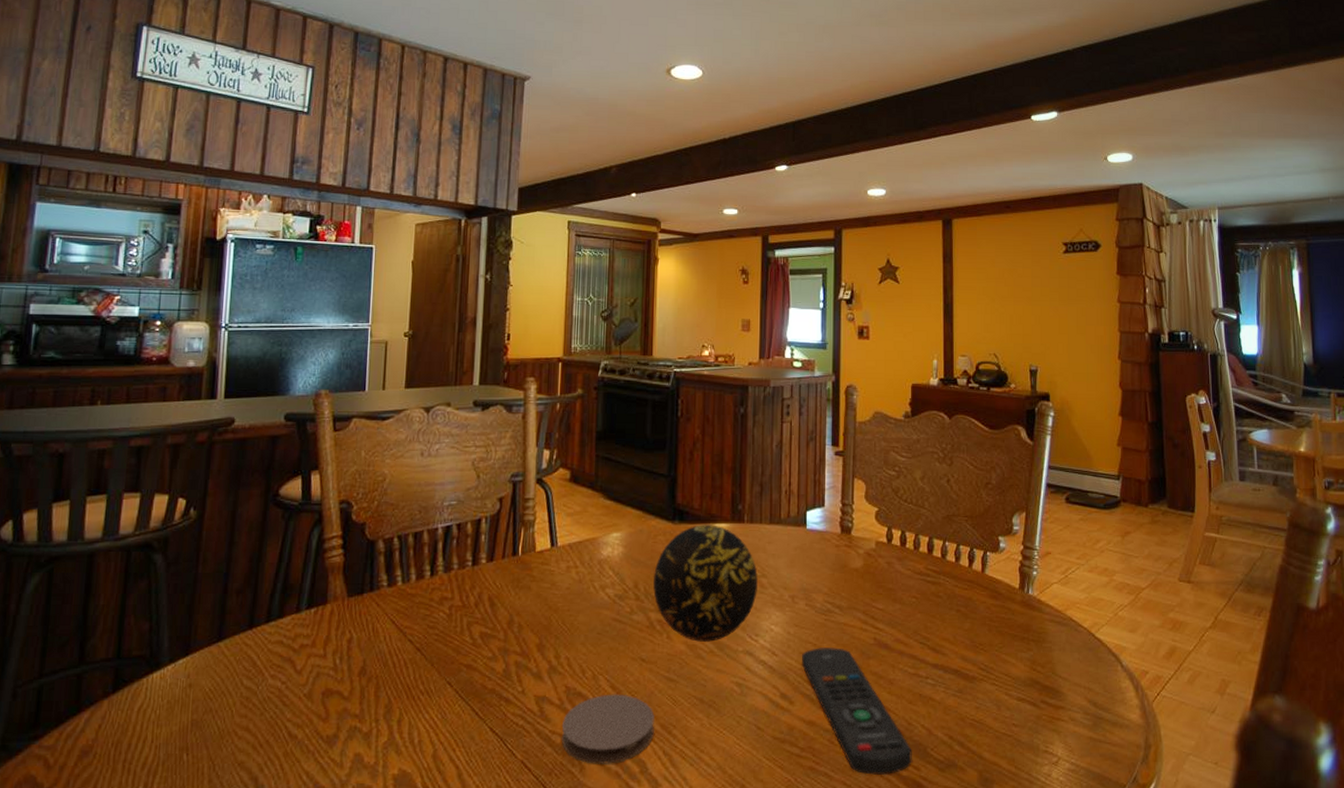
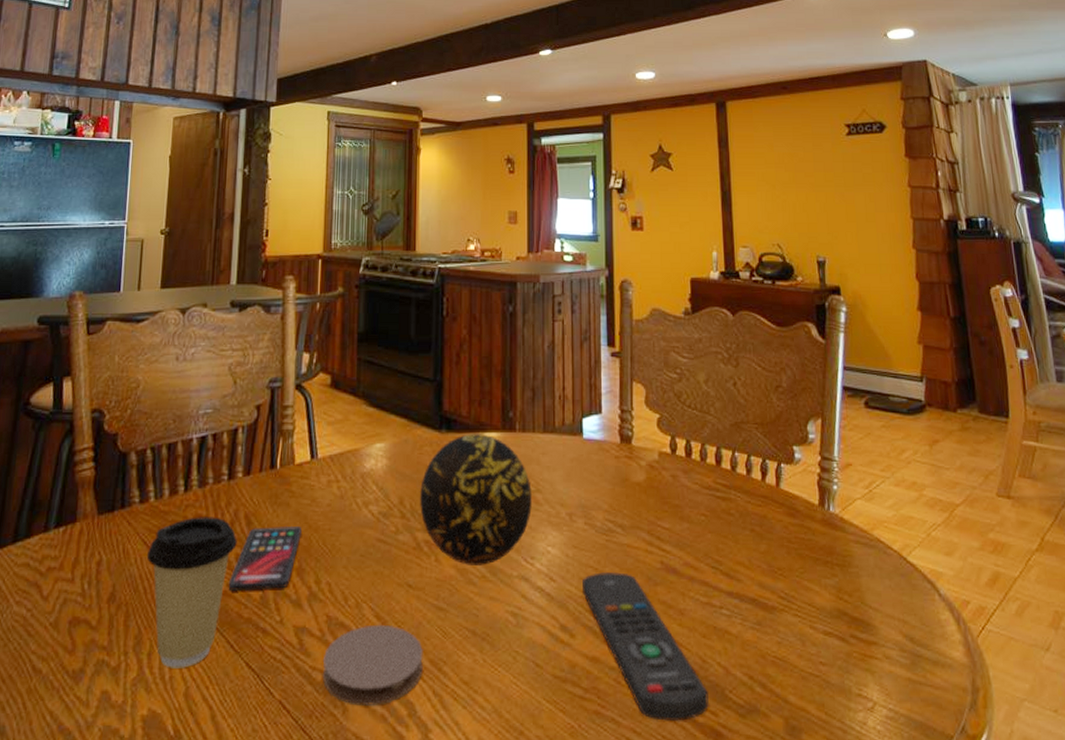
coffee cup: none [395,599,481,733] -> present [146,517,237,668]
smartphone: none [473,606,542,665] -> present [228,525,302,591]

